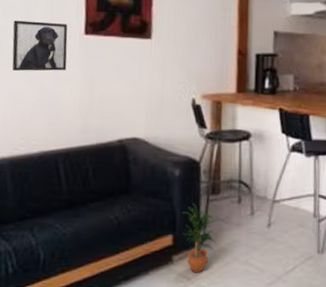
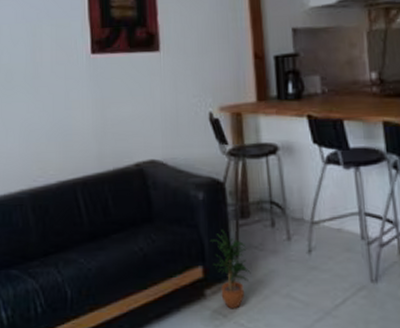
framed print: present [12,20,68,71] -> none [21,45,77,99]

